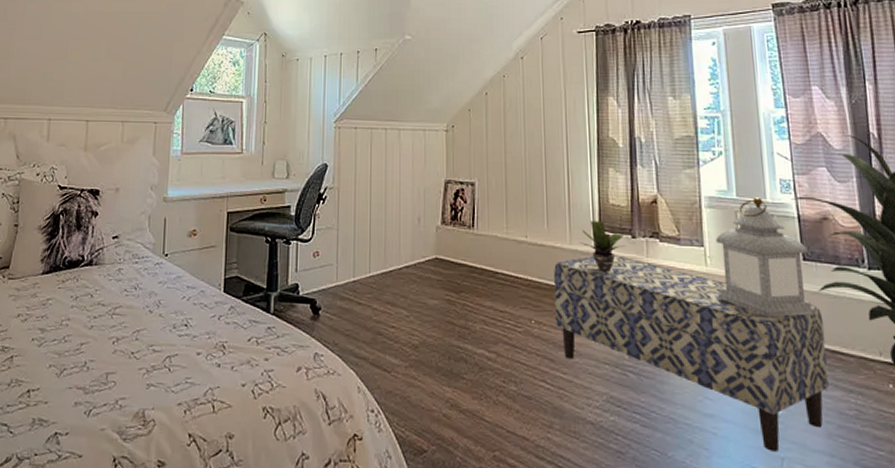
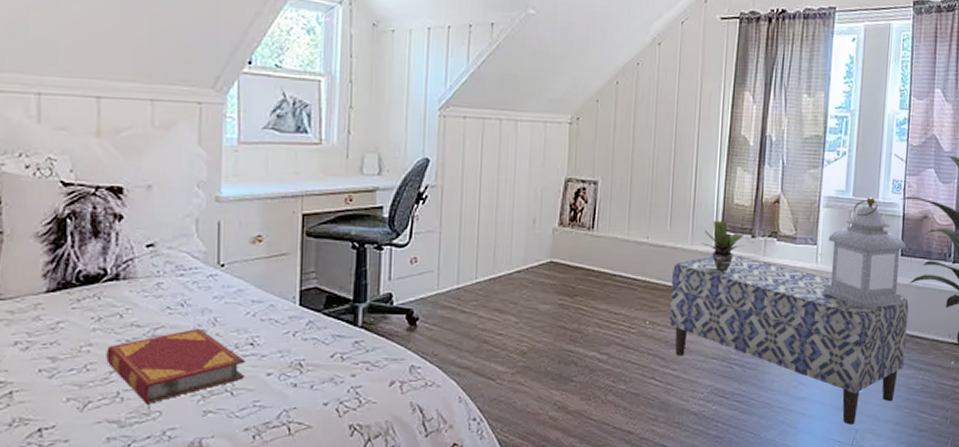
hardback book: none [79,308,181,374] -> present [106,328,245,403]

